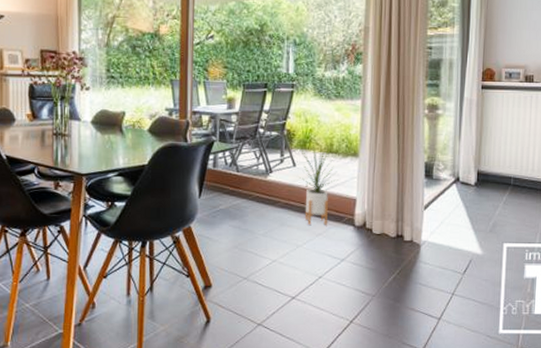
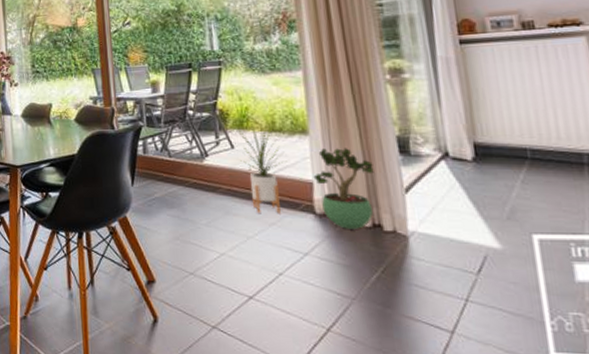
potted plant: none [357,170,404,239] -> present [313,148,374,229]

